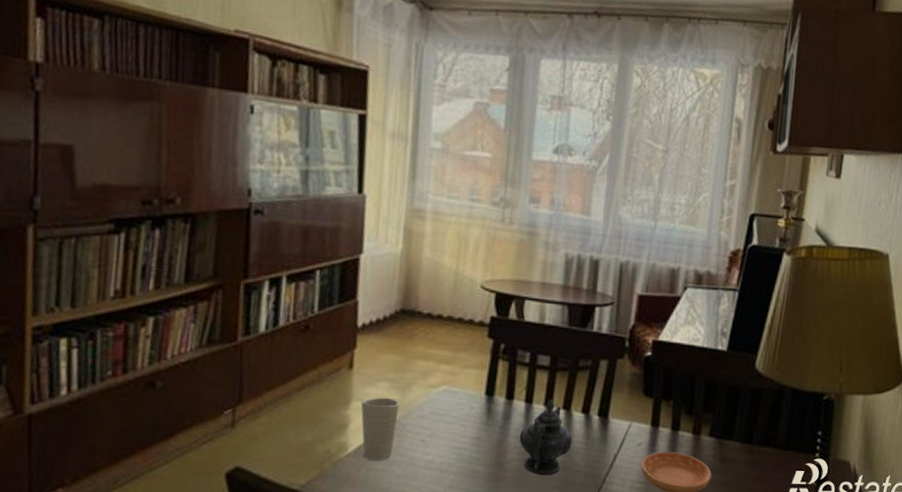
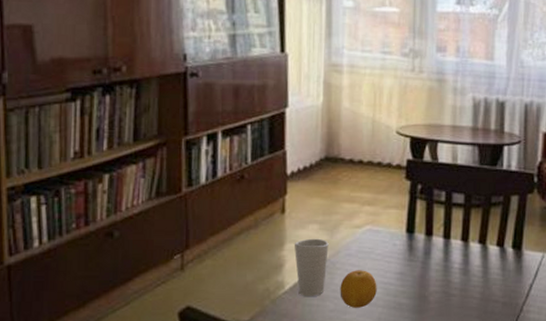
fruit: none [408,433,451,474] -> present [340,270,377,308]
teapot: present [519,399,573,476] -> none [439,235,490,307]

